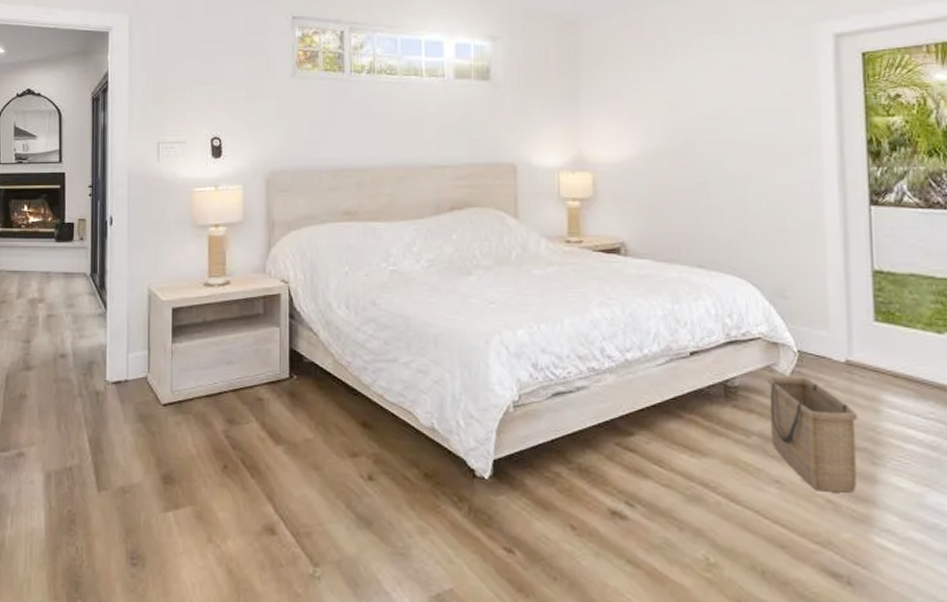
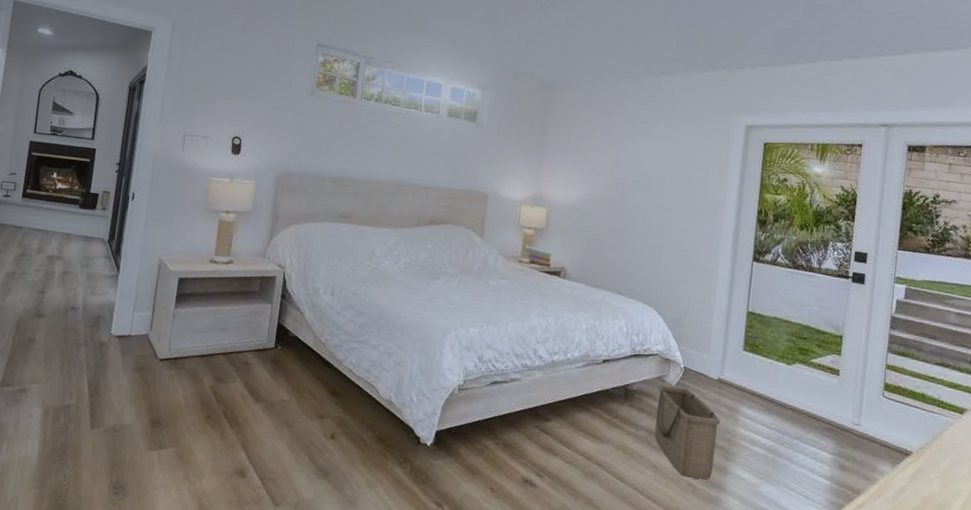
books: none [570,220,606,245] -> present [524,245,552,268]

